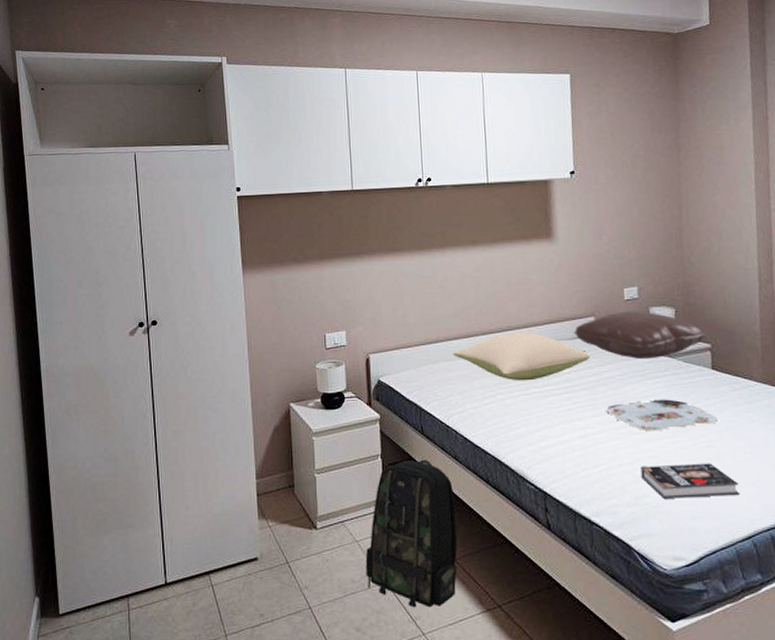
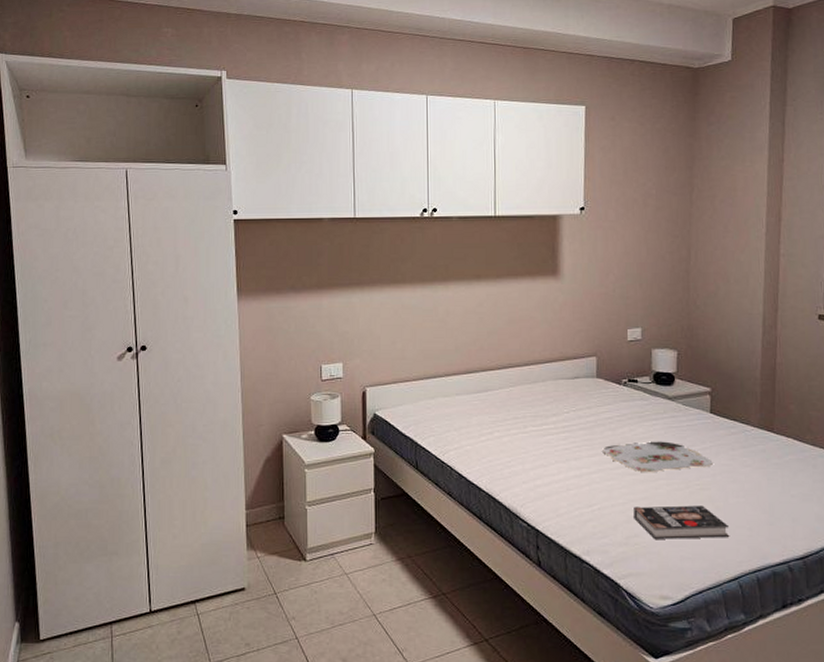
backpack: present [365,459,458,608] -> none [354,494,448,640]
pillow: present [453,332,590,381] -> none [452,370,590,419]
pillow: present [573,311,706,359] -> none [574,352,707,400]

